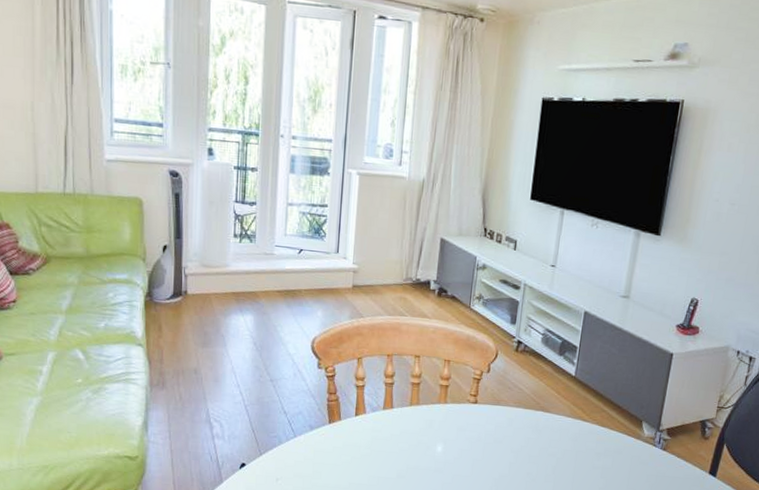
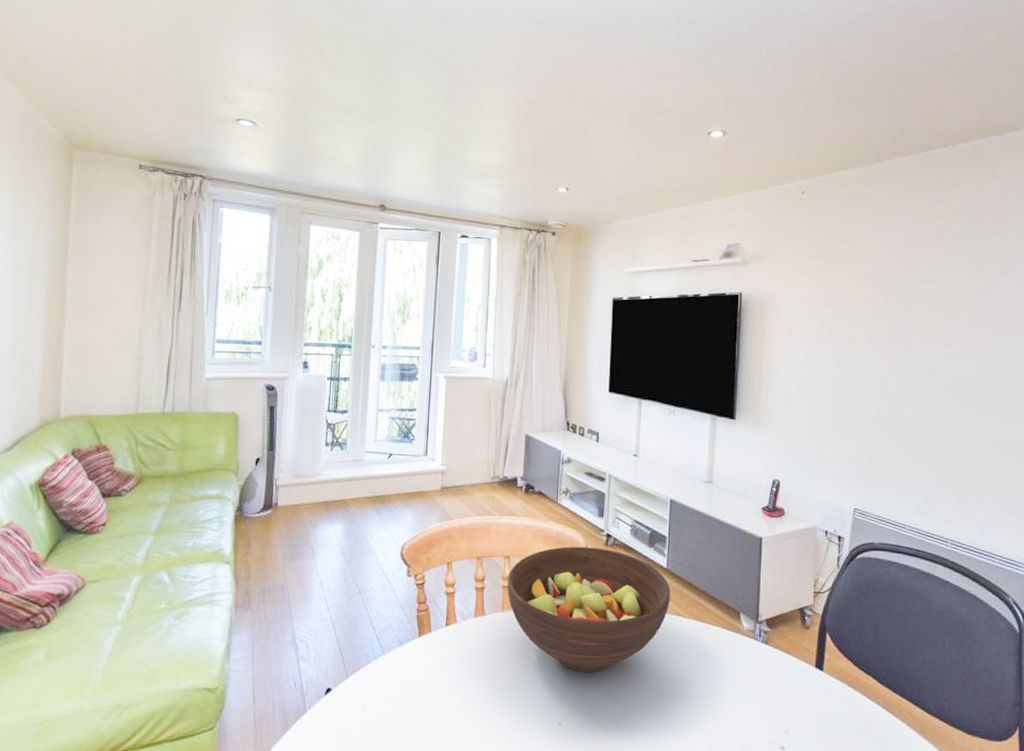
fruit bowl: none [416,350,577,465] -> present [507,547,670,672]

